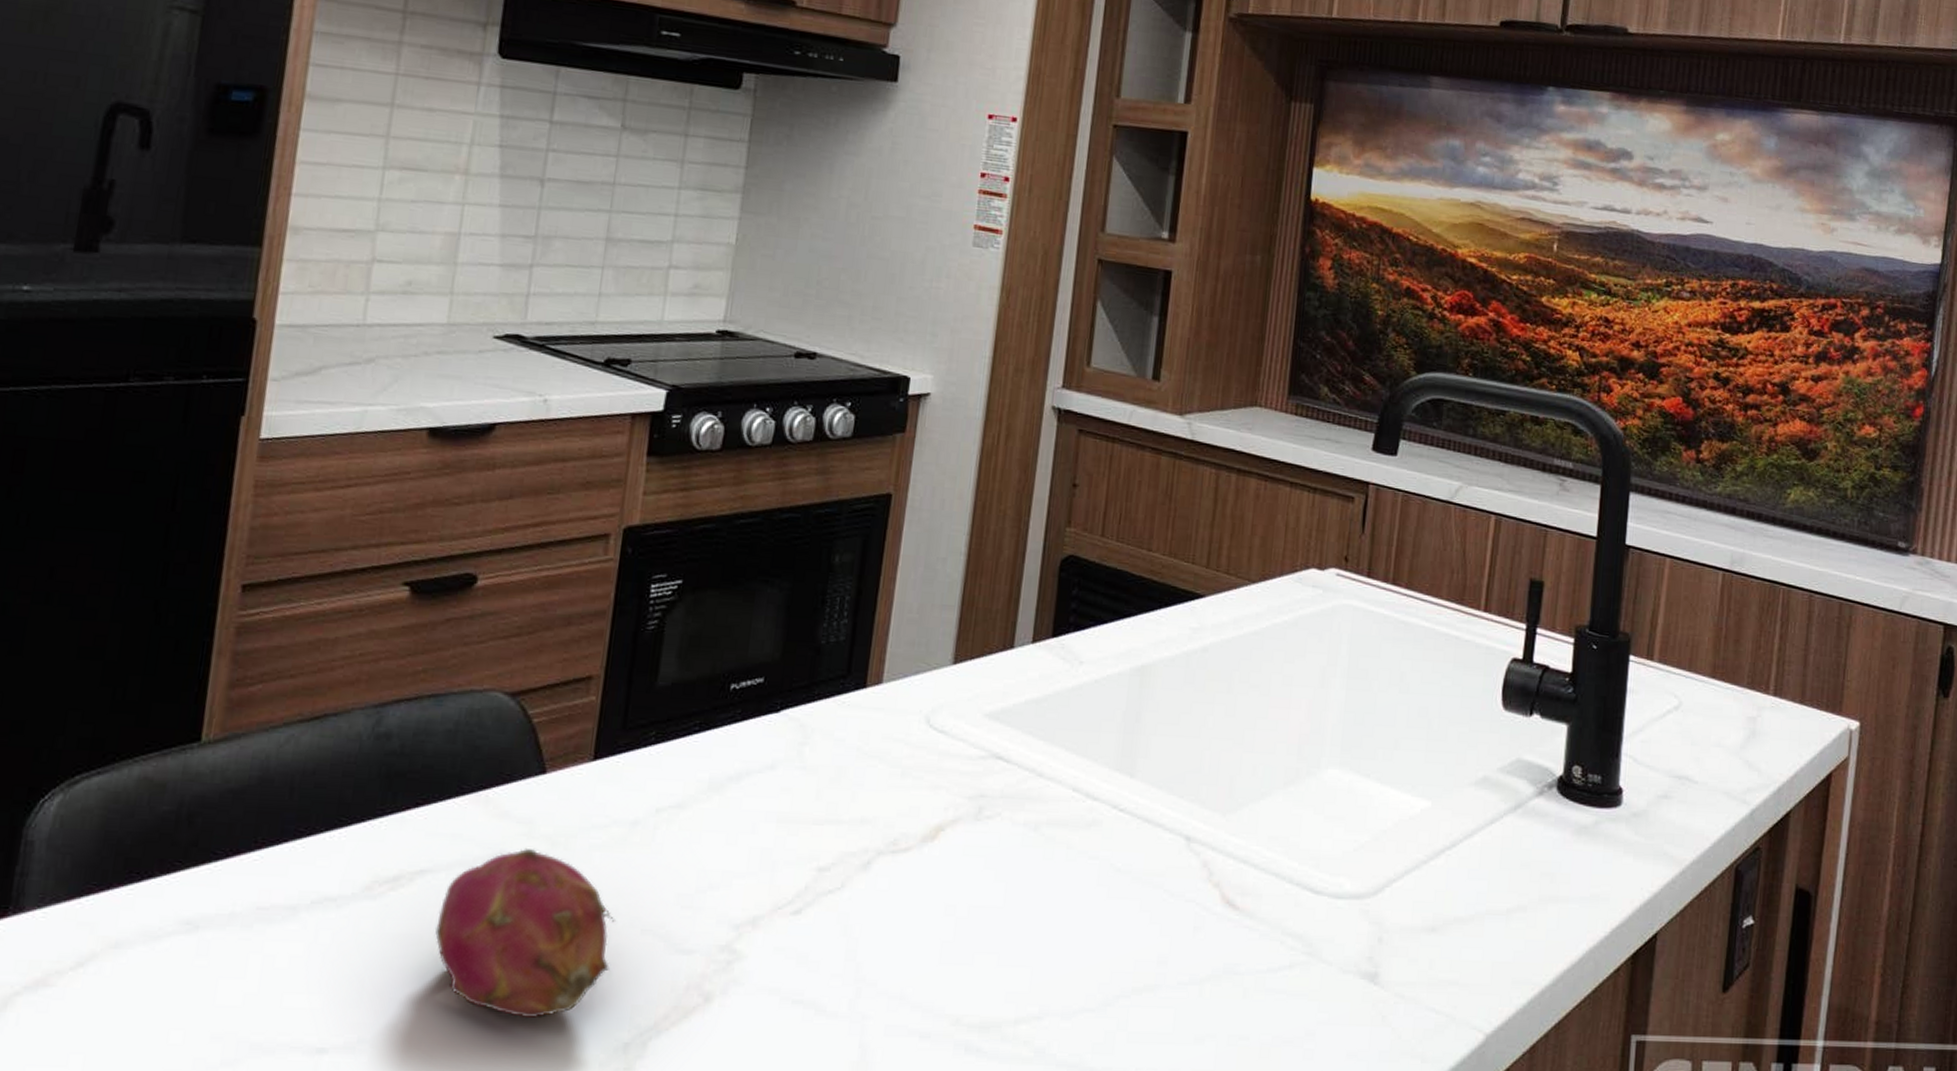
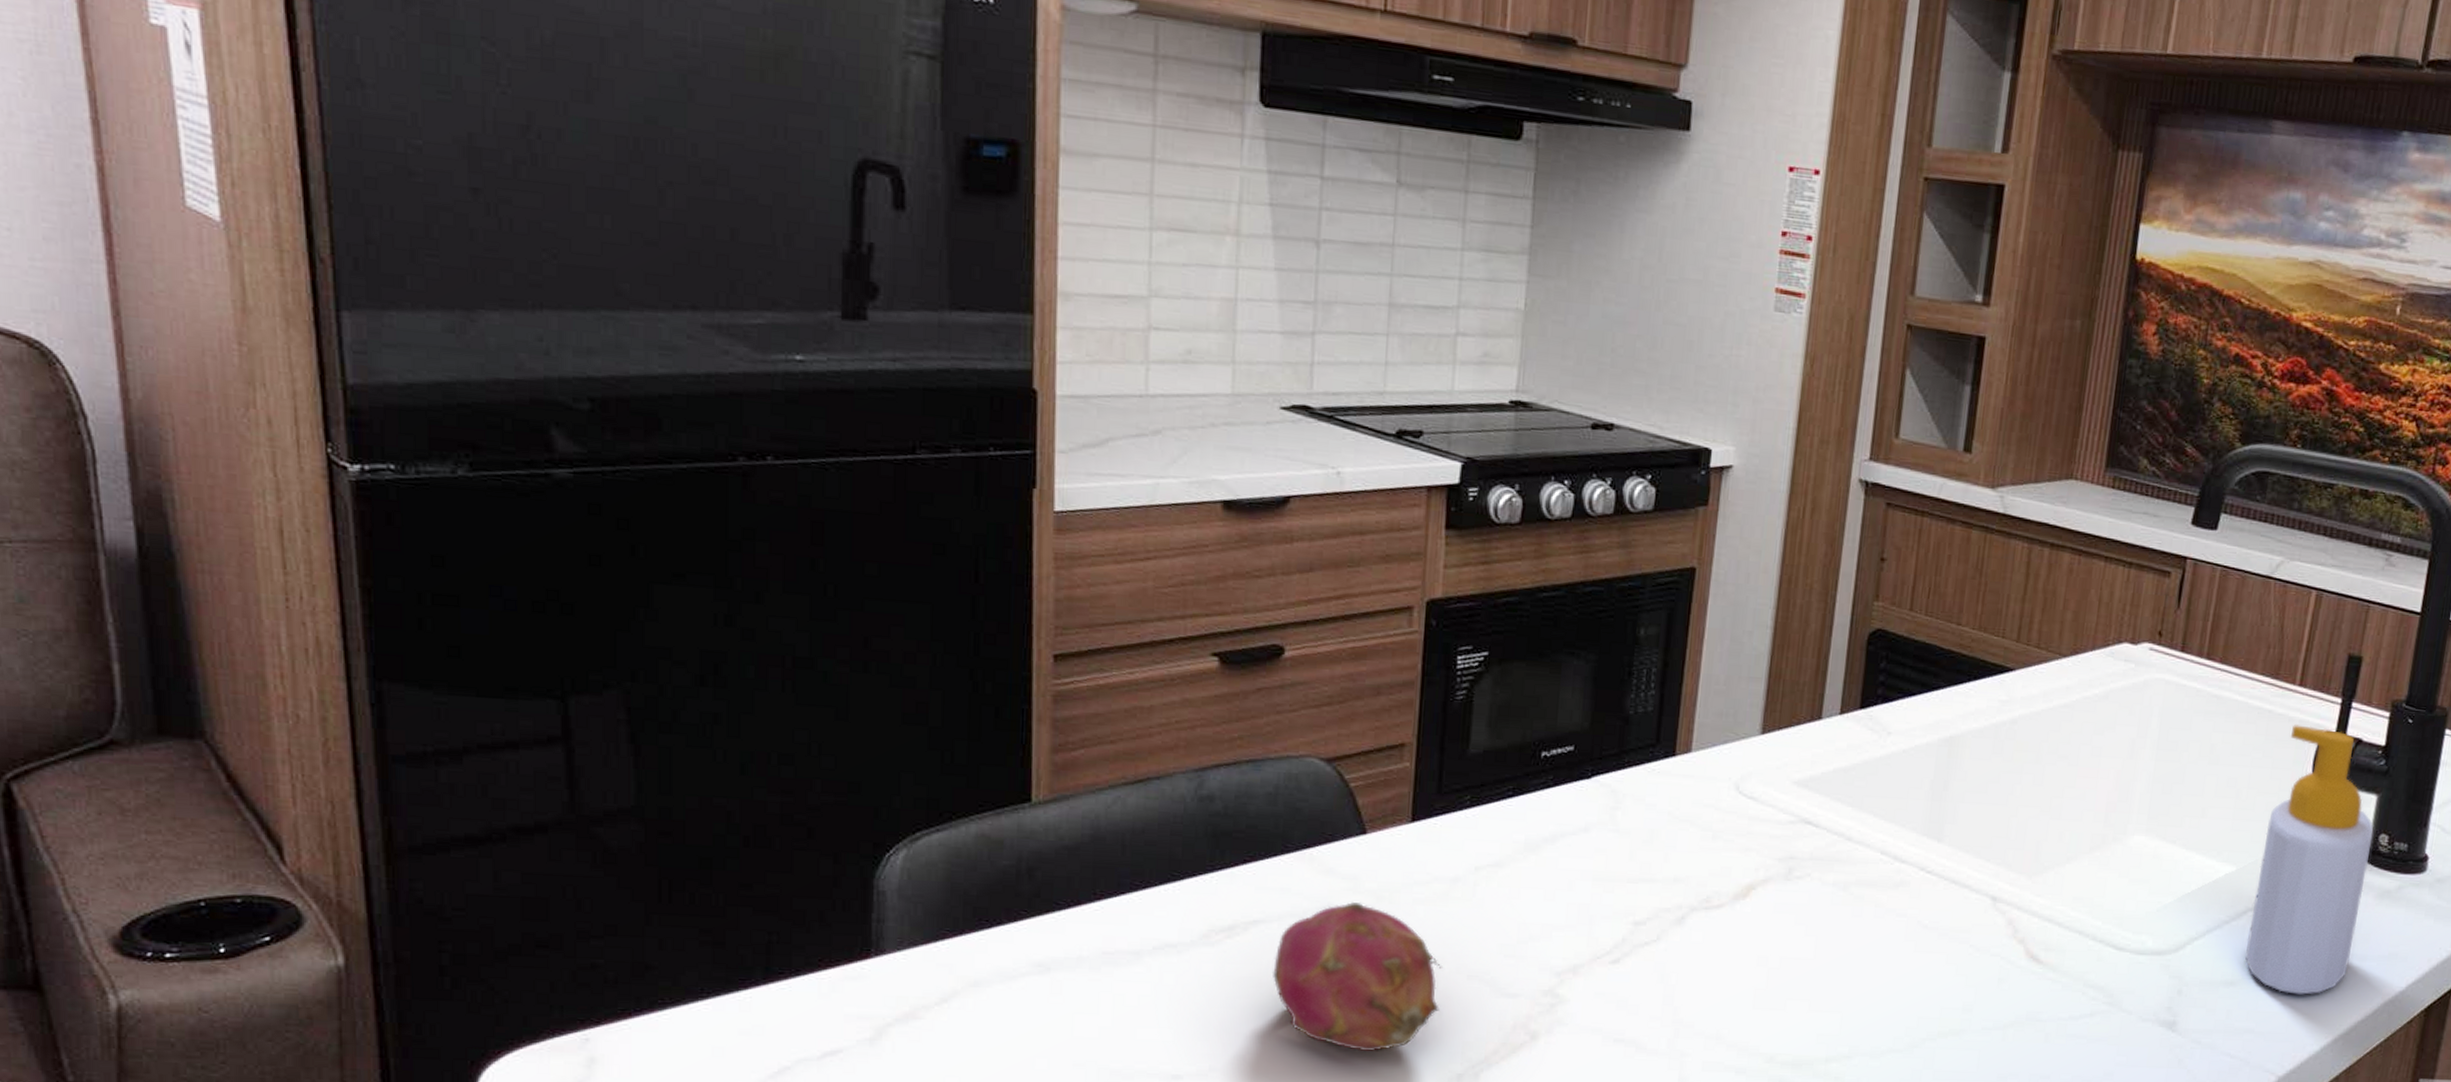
soap bottle: none [1445,651,1566,942] -> present [2245,725,2374,995]

